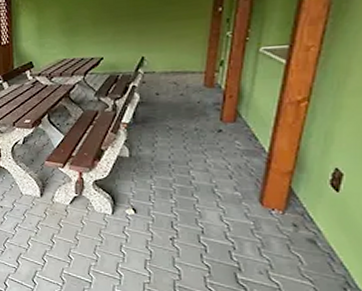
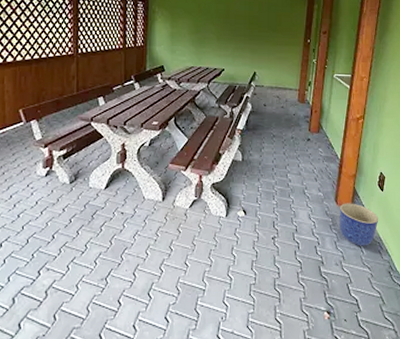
planter: none [265,204,330,256] -> present [339,203,379,246]

